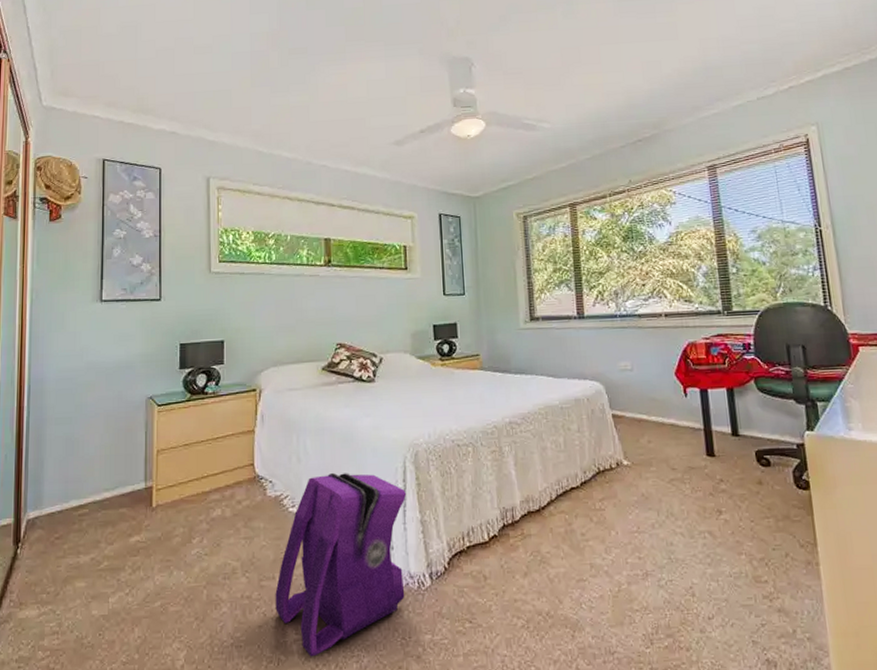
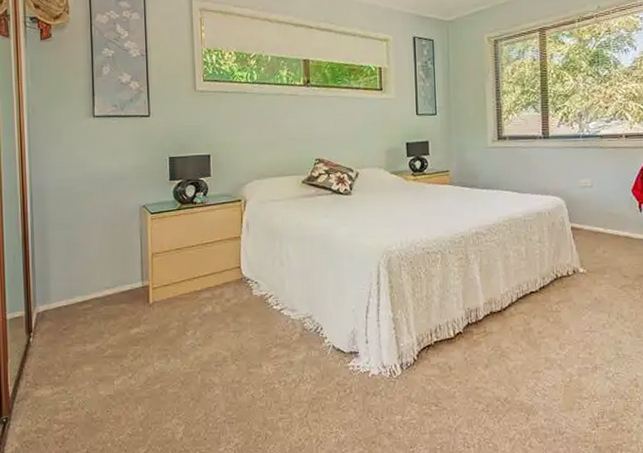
backpack: present [275,472,407,657] -> none [262,275,381,433]

